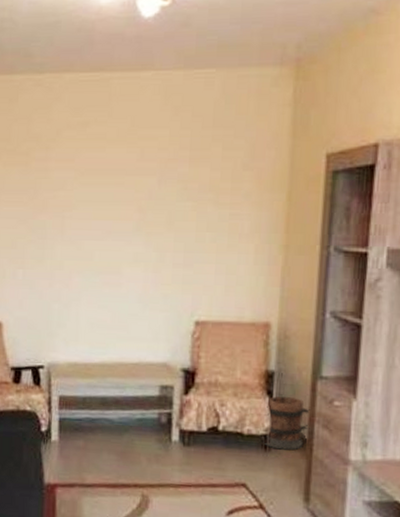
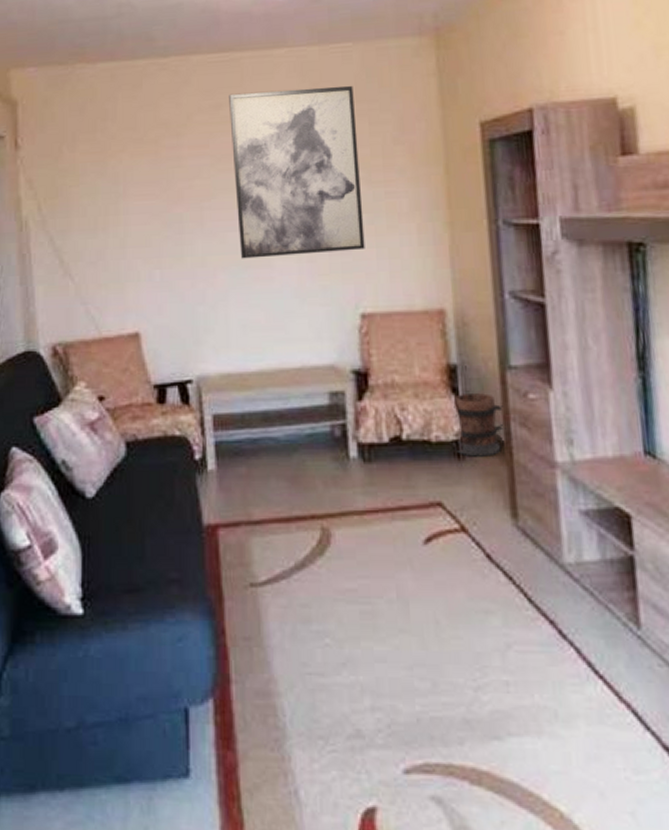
wall art: none [94,110,212,266] -> present [229,85,365,259]

